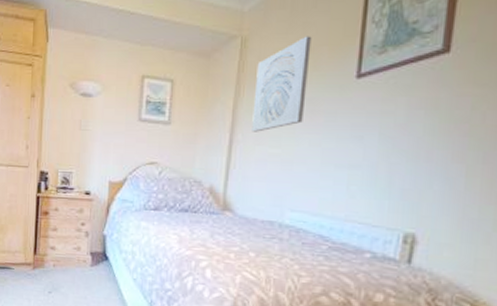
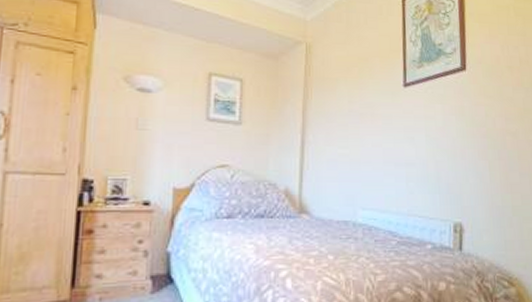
wall art: present [252,36,312,132] -> none [321,47,366,133]

